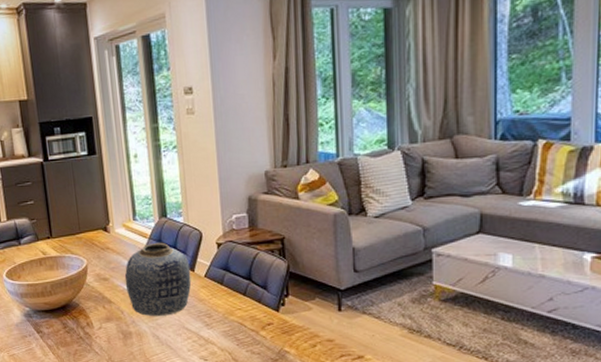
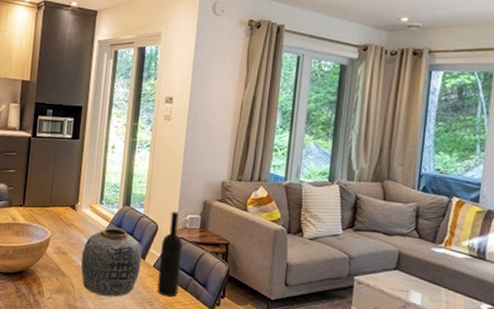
wine bottle: none [209,214,237,306] -> present [157,211,183,297]

